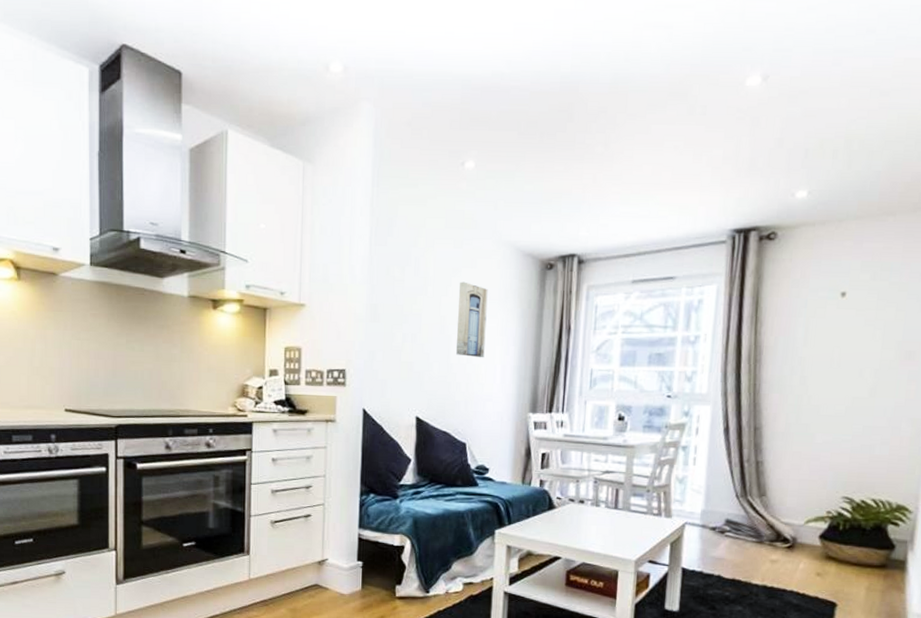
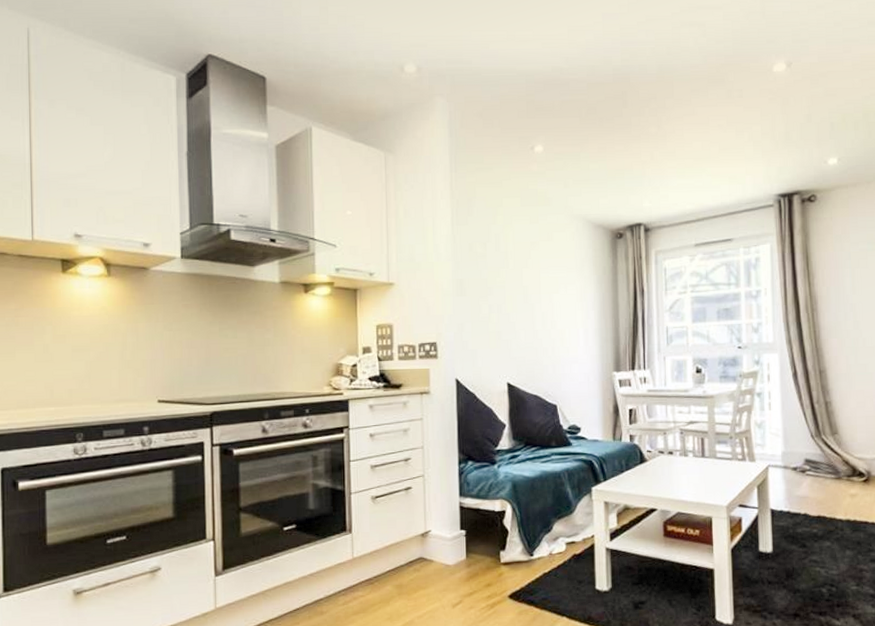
wall art: present [456,281,488,358] -> none [539,253,567,323]

